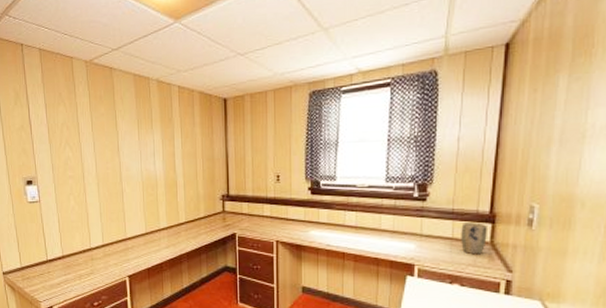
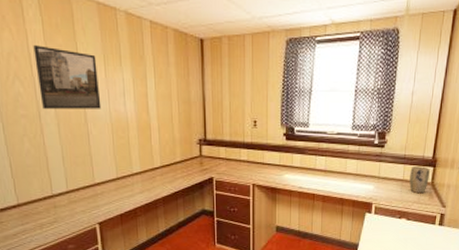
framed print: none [81,115,134,170] -> present [33,45,102,109]

